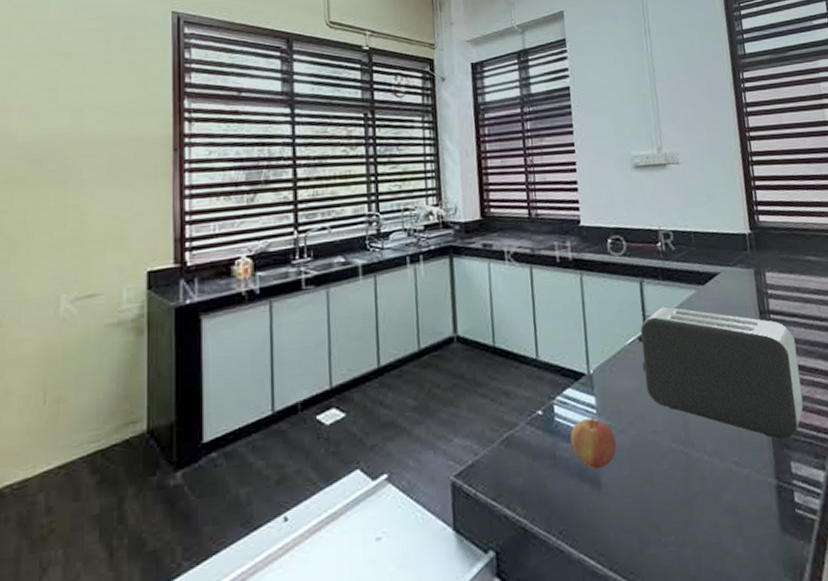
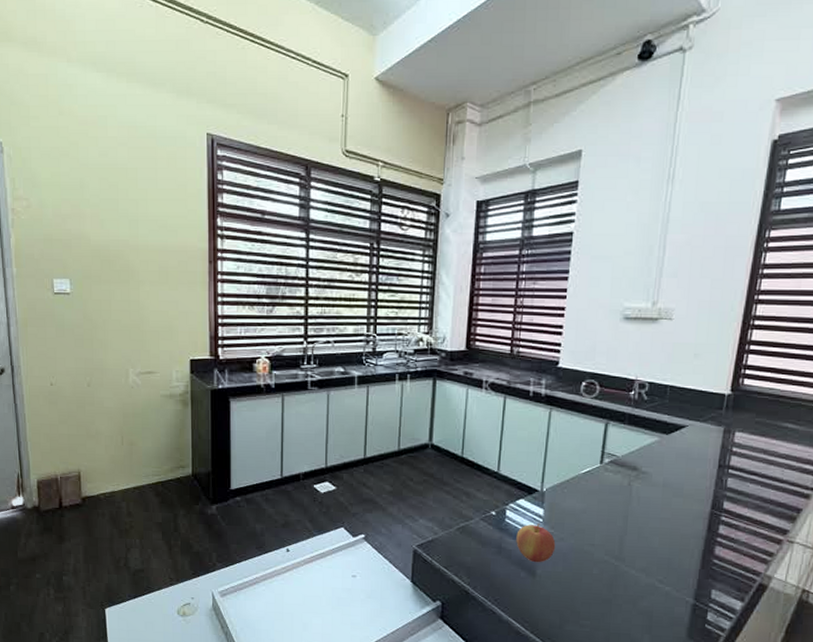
toaster: present [637,306,804,440] -> none [591,447,749,572]

